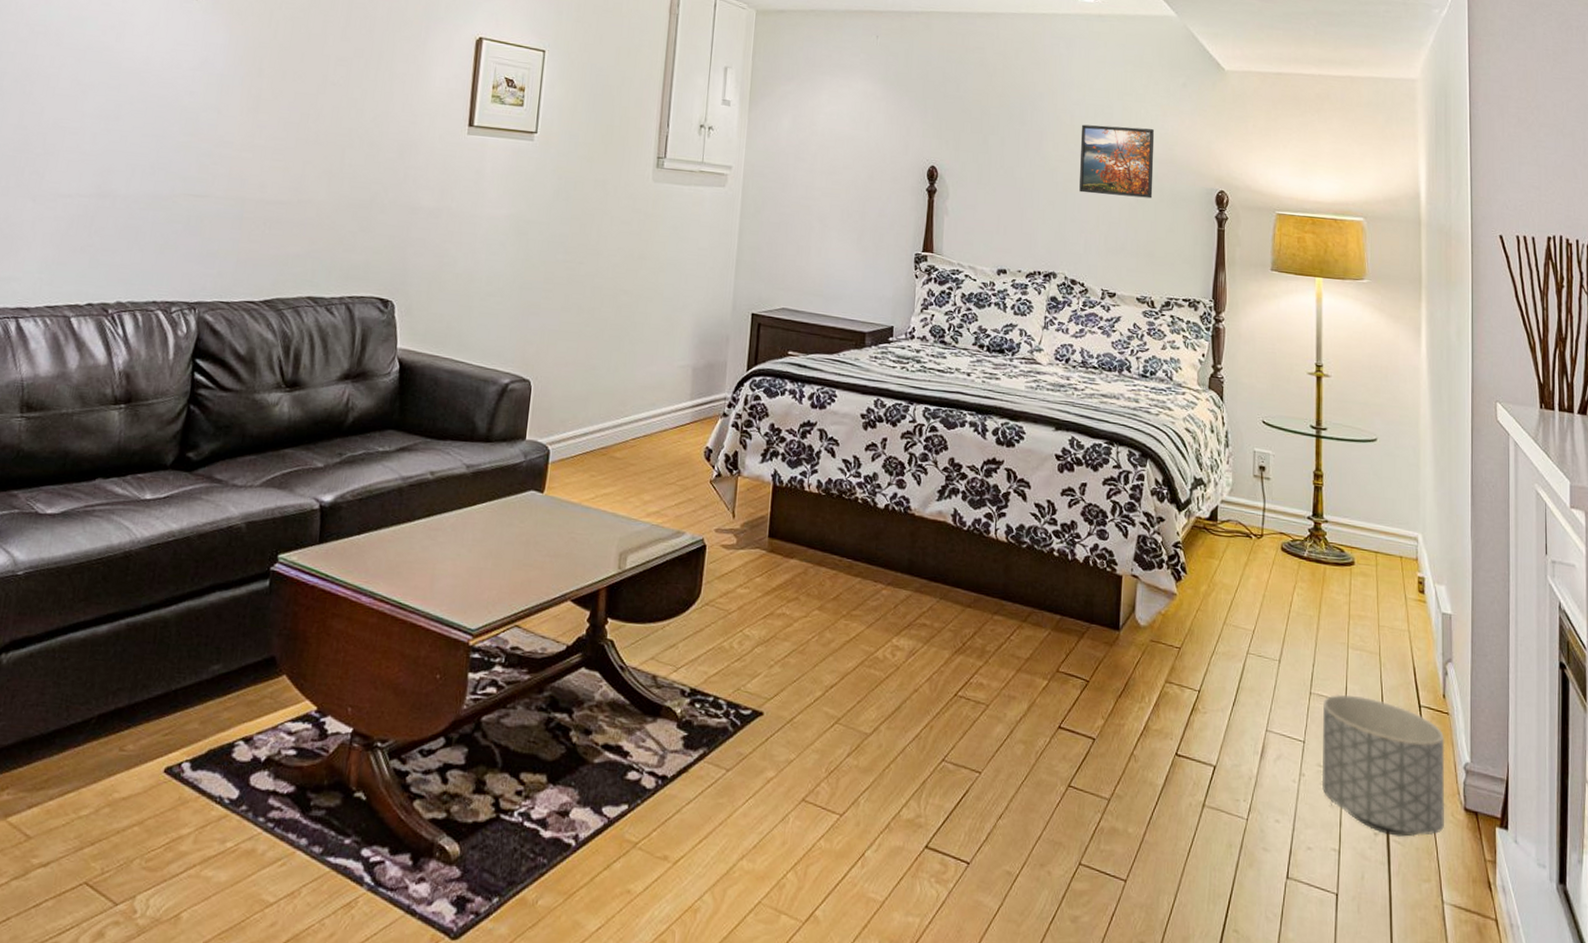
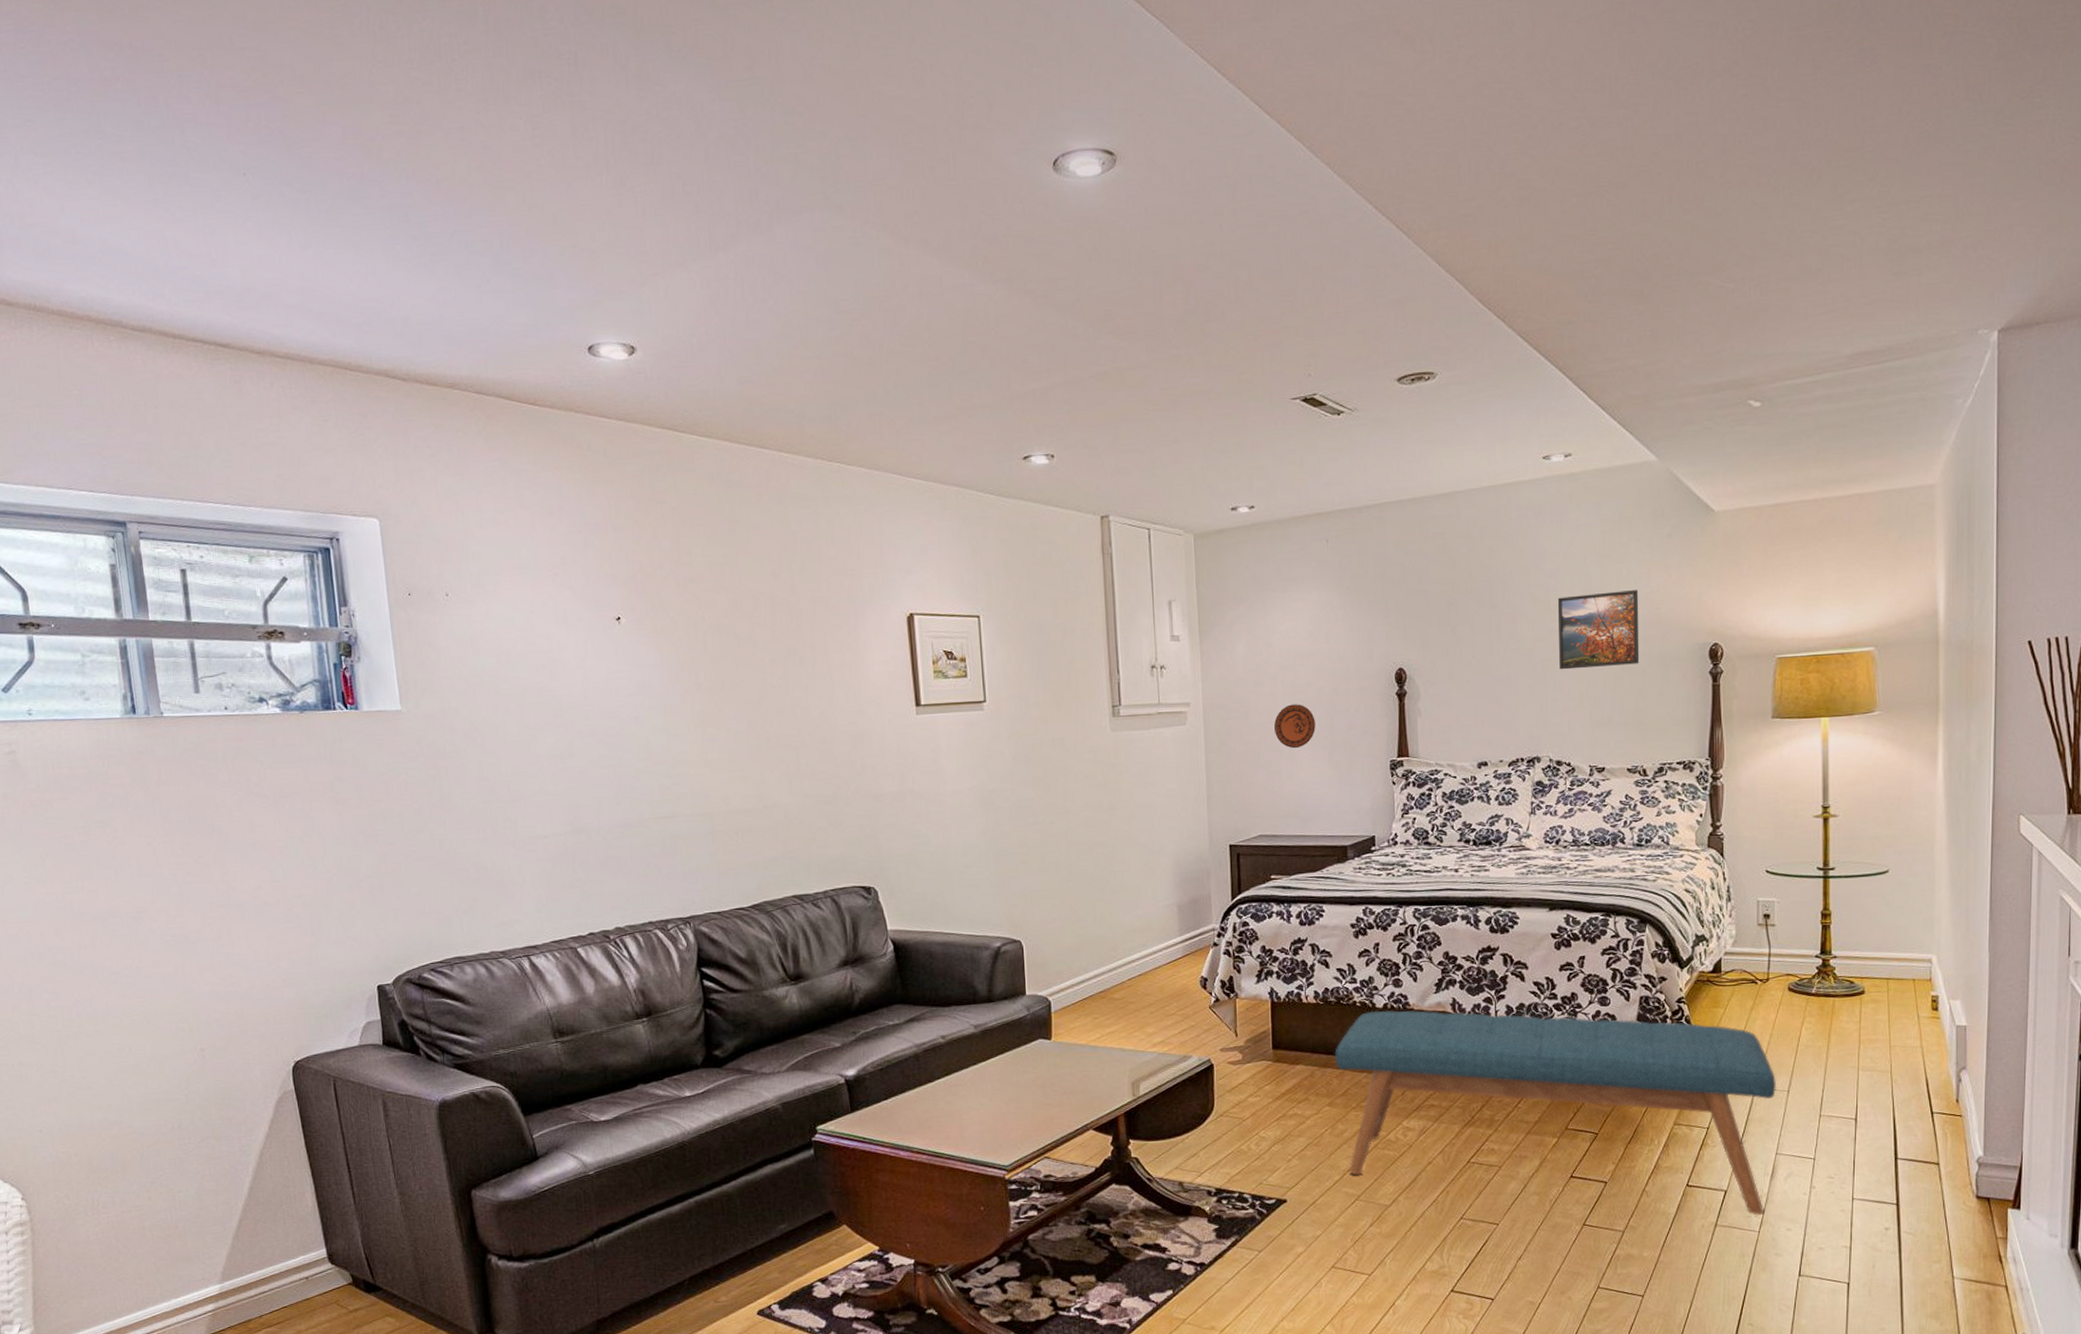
decorative plate: none [809,183,849,228] -> present [1274,704,1316,749]
bench: none [830,510,1269,800] -> present [1334,1010,1777,1216]
planter: present [1321,694,1445,837] -> none [1832,1112,1958,1228]

